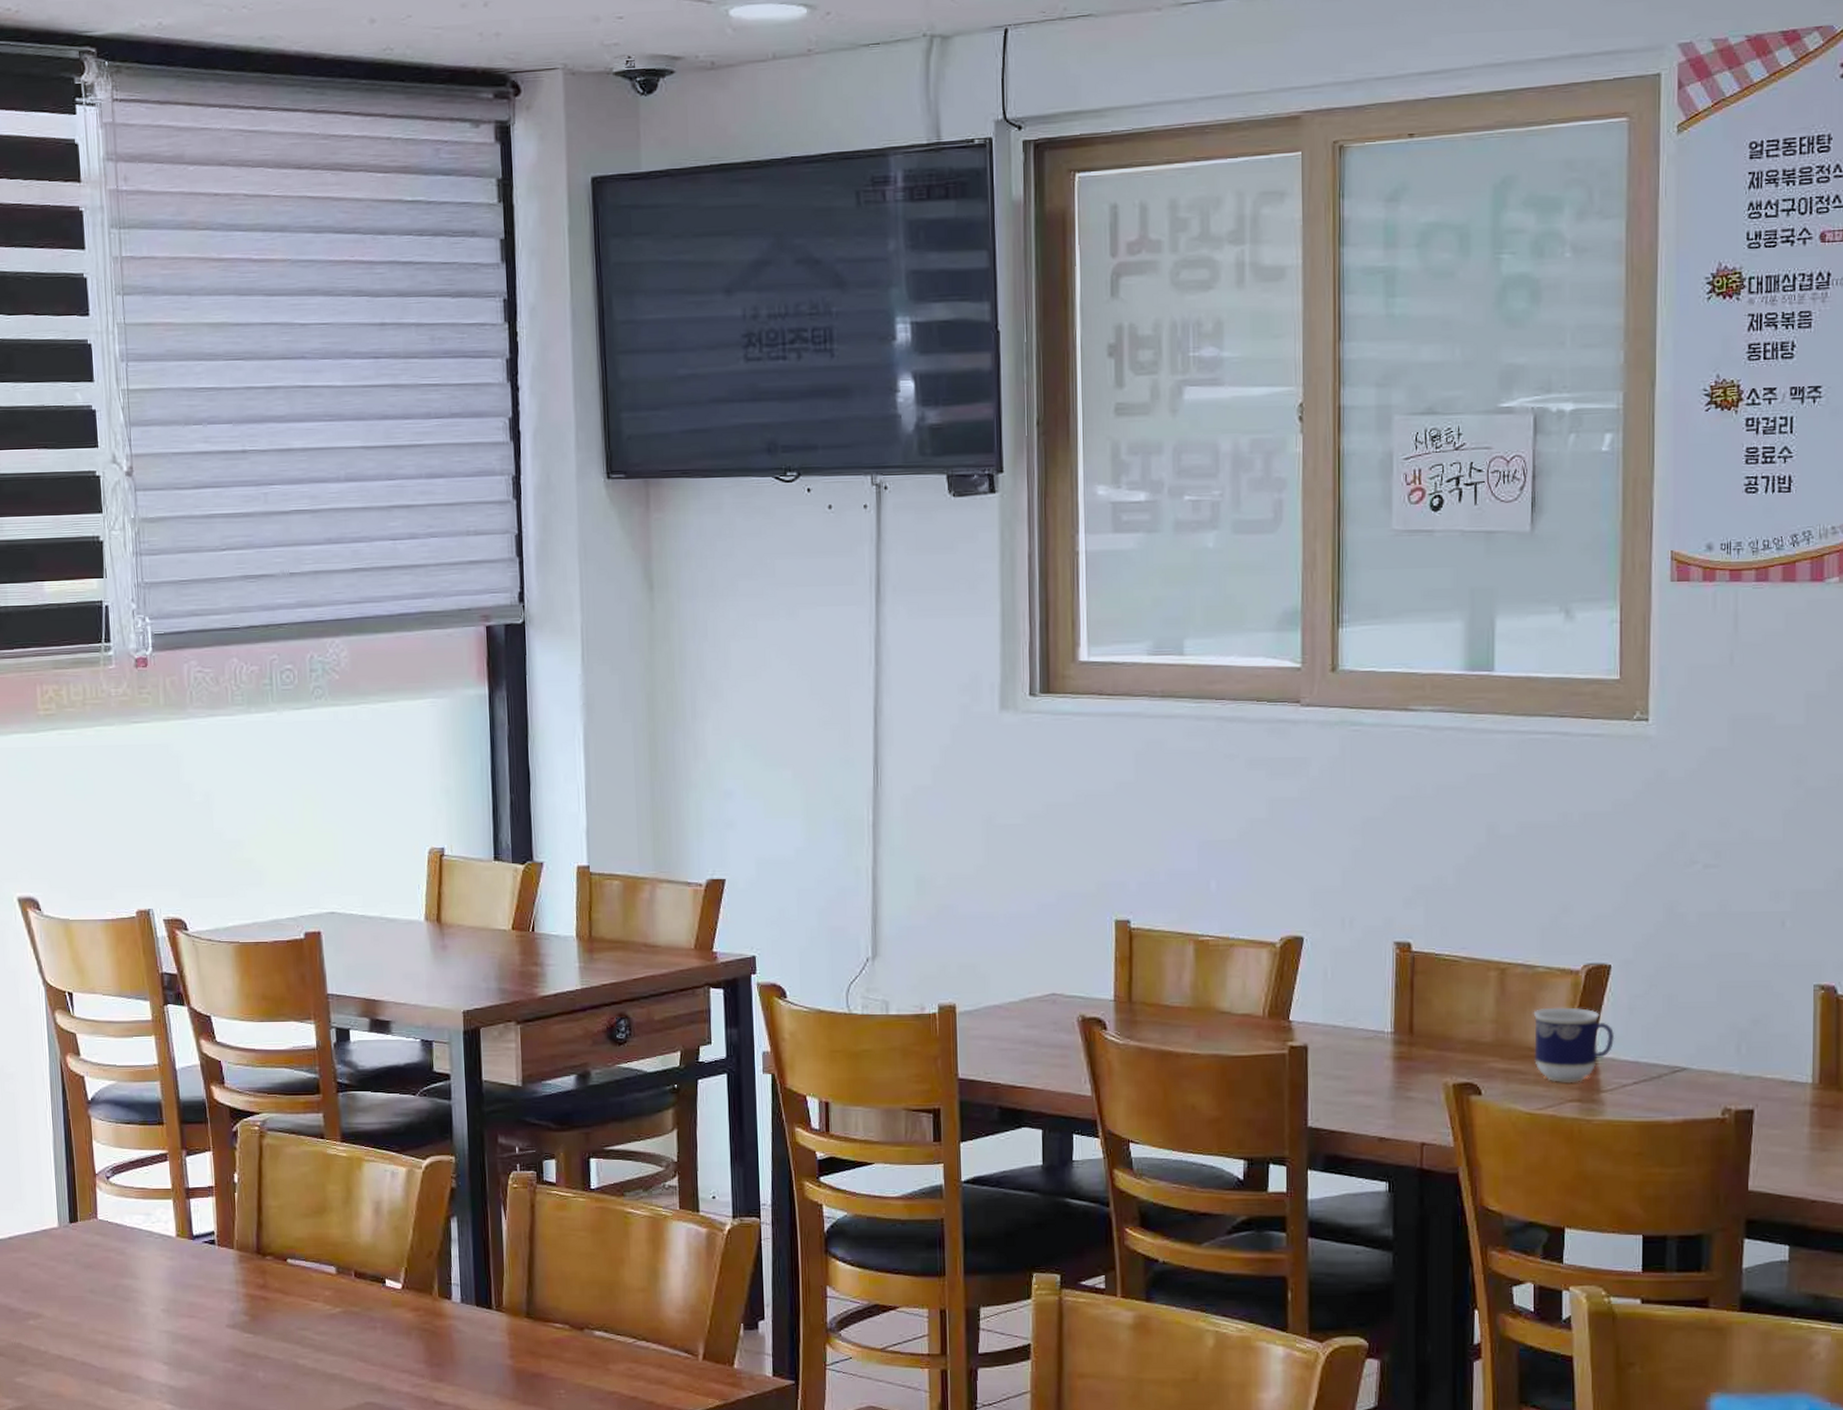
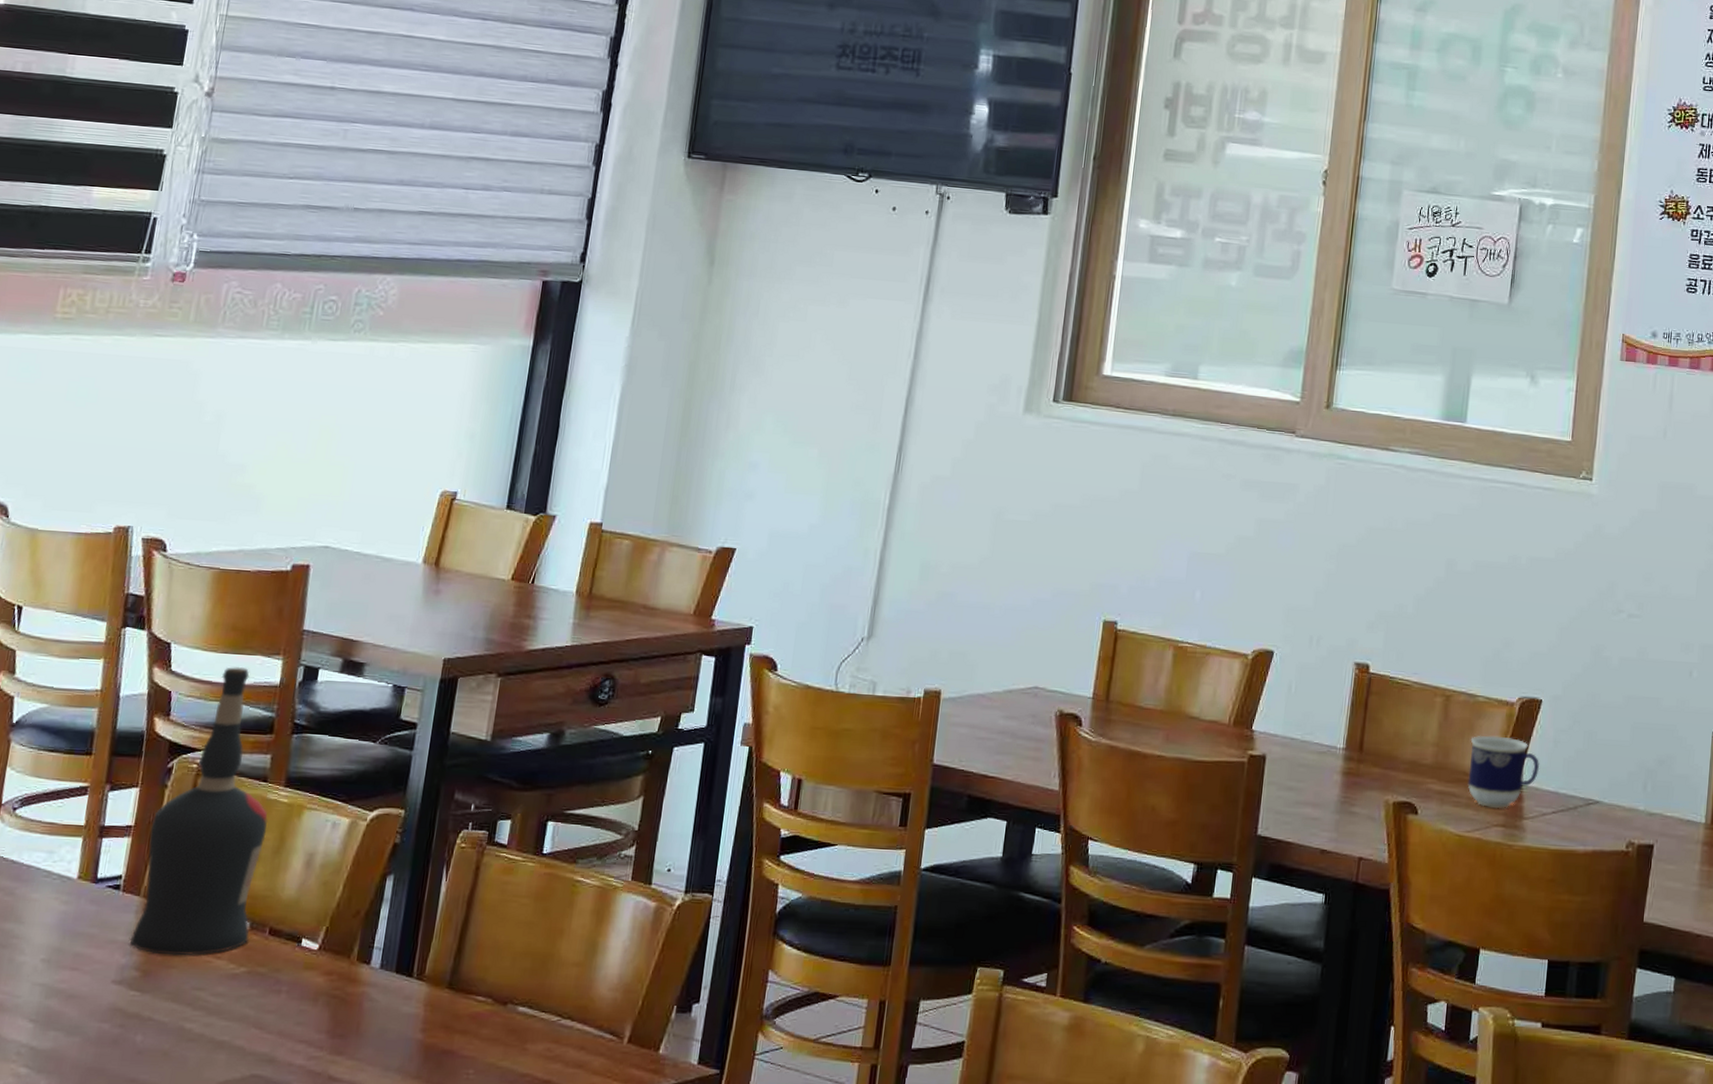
liquor bottle: none [229,1034,338,1300] -> present [130,667,268,956]

